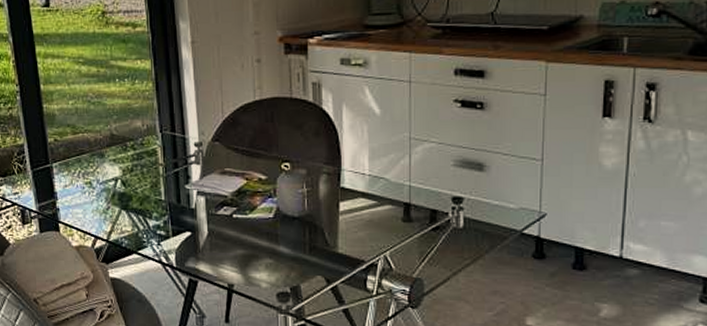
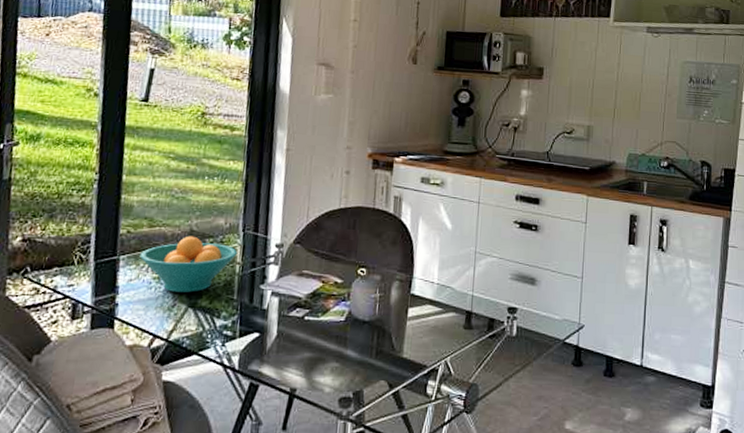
fruit bowl: none [69,140,158,195] -> present [139,236,237,293]

